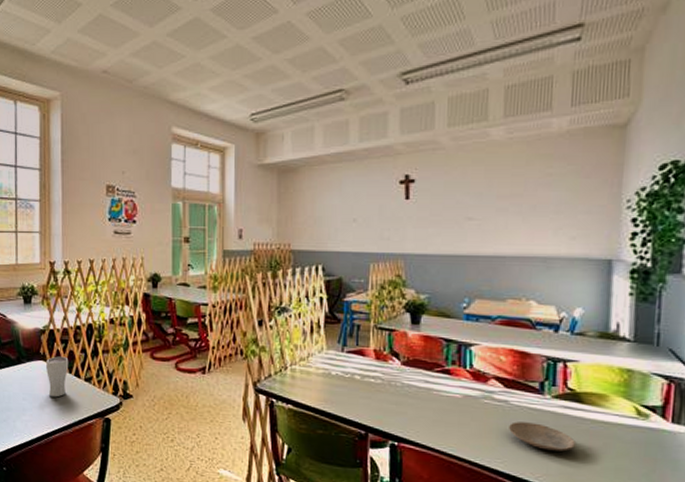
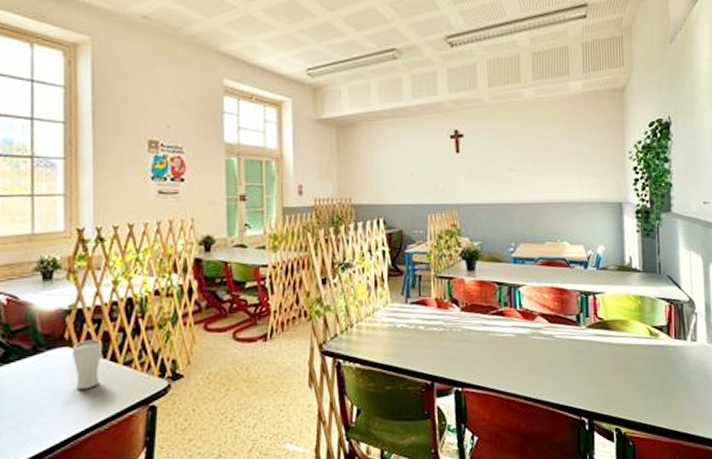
plate: present [509,422,575,452] -> none [555,352,607,377]

